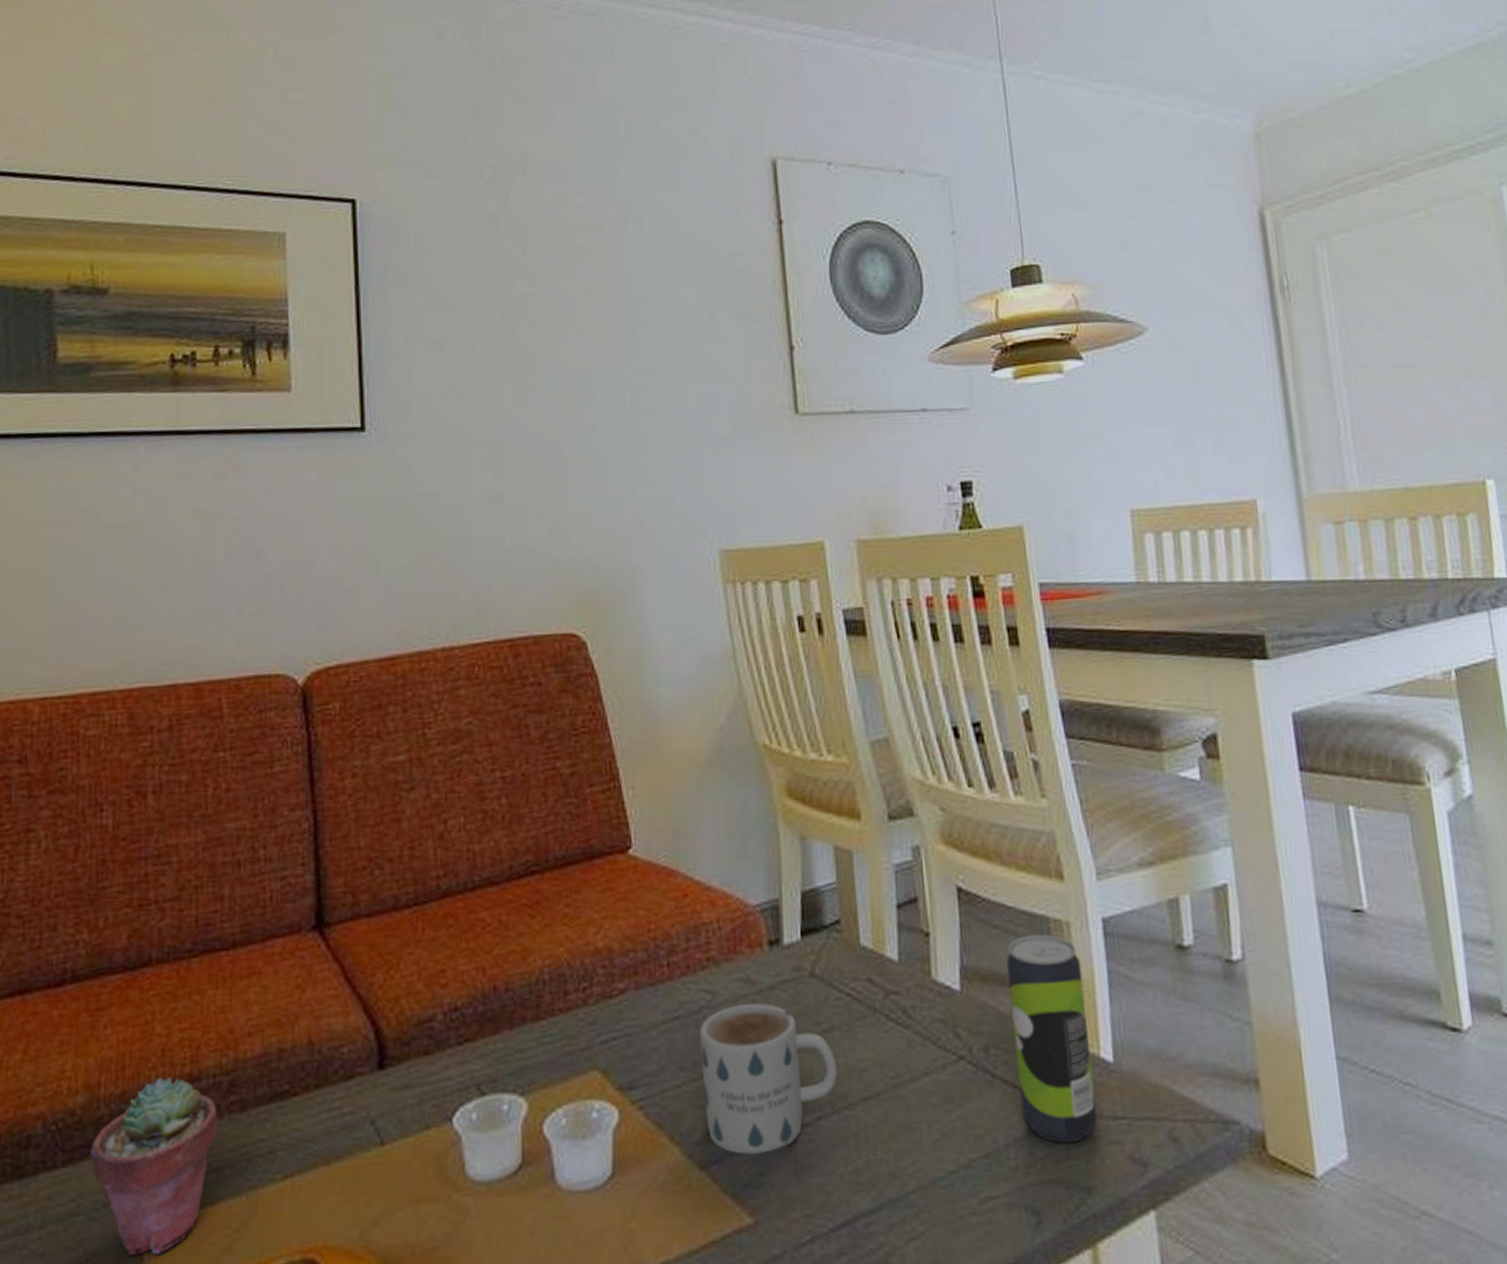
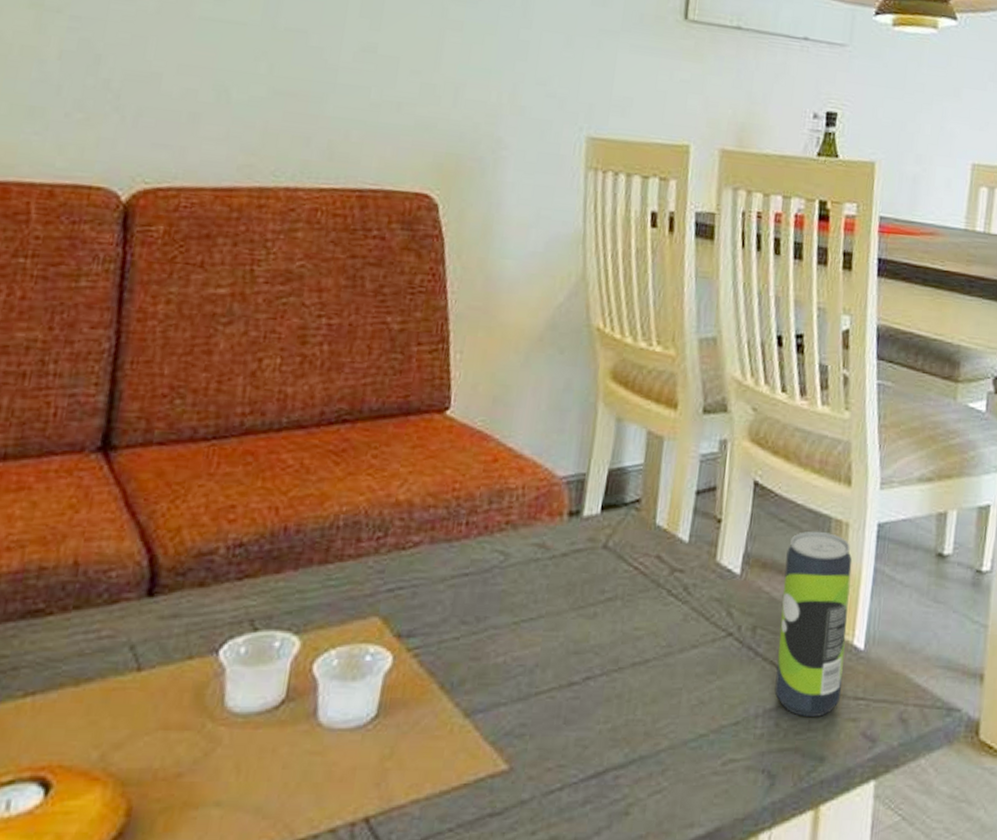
mug: present [700,1003,838,1154] -> none [478,567,614,706]

